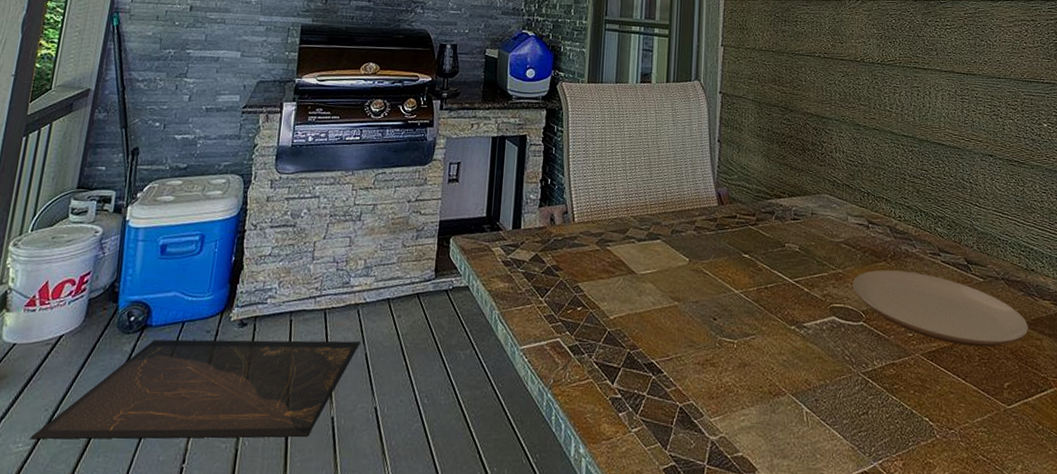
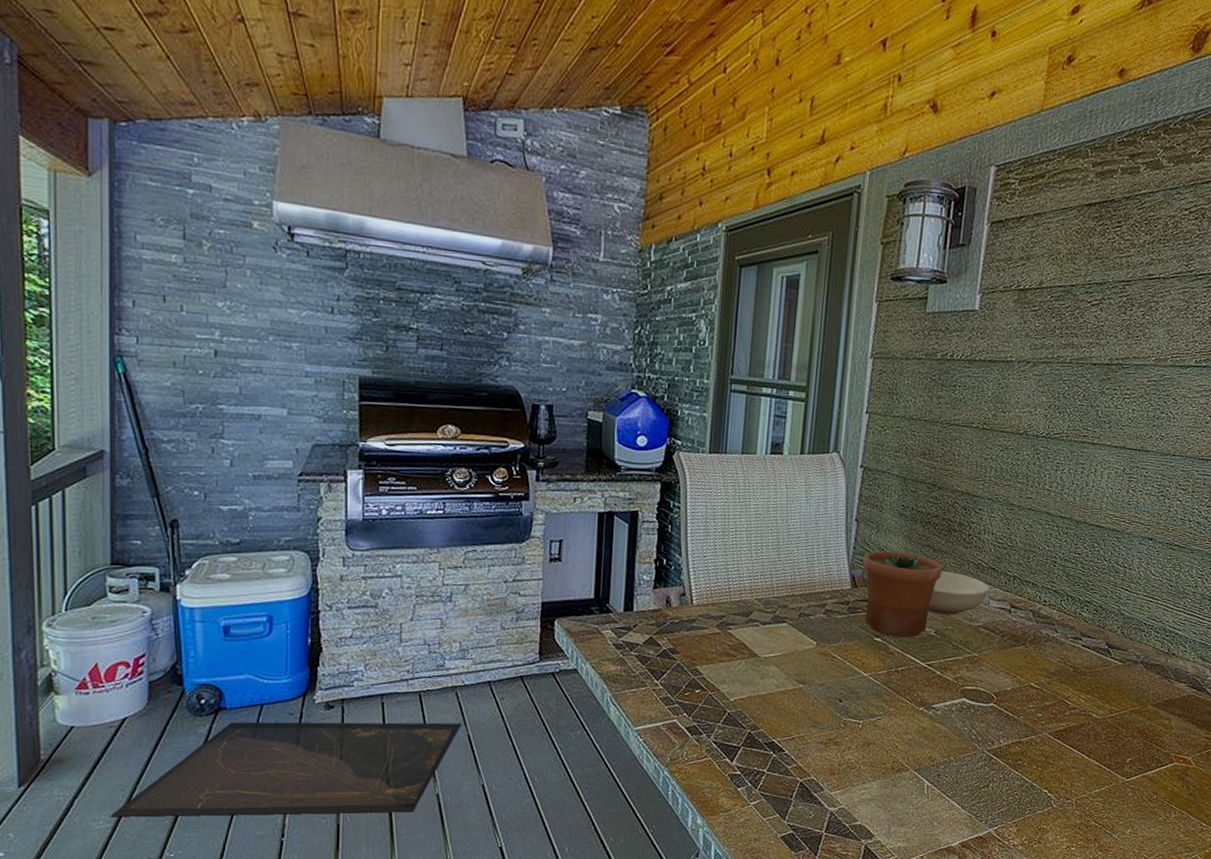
planter: none [727,169,801,254] -> present [863,551,943,638]
bowl: none [791,187,847,231] -> present [928,570,991,615]
plate: present [852,270,1028,347] -> none [987,653,1160,726]

